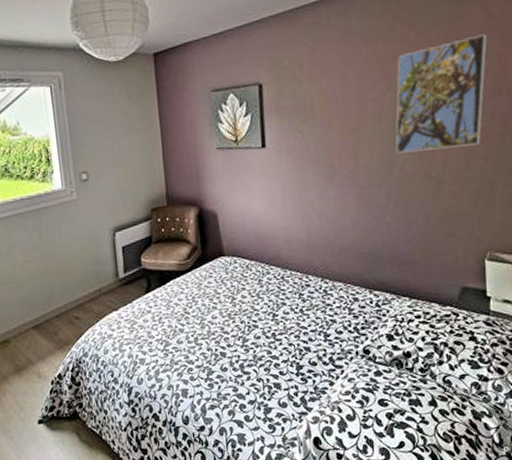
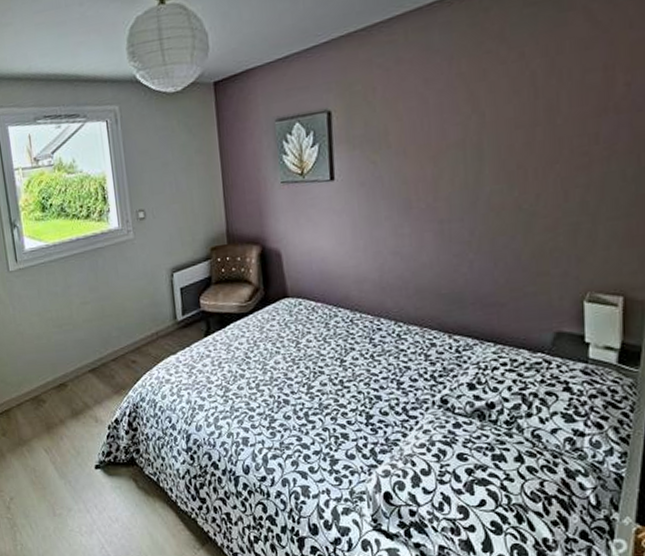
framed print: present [395,34,487,154] -> none [480,45,592,184]

